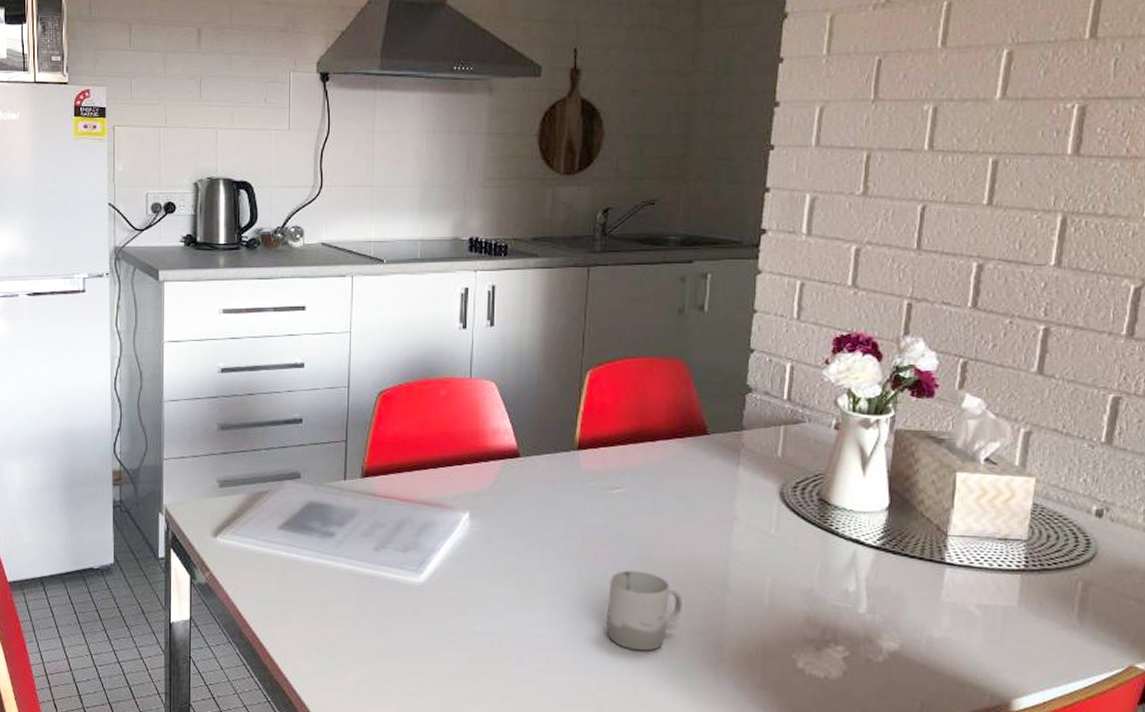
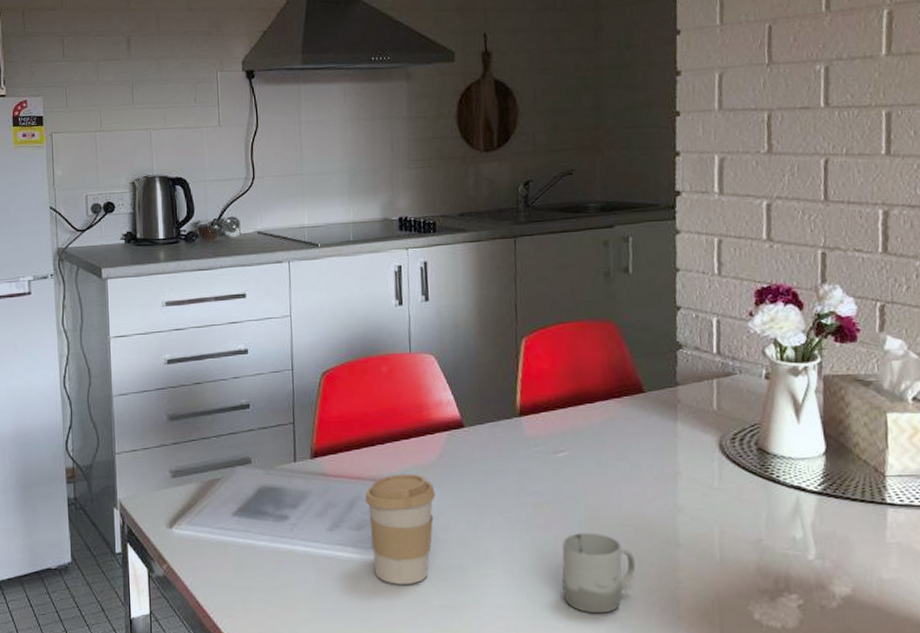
coffee cup: none [414,499,485,609] -> present [365,474,435,585]

